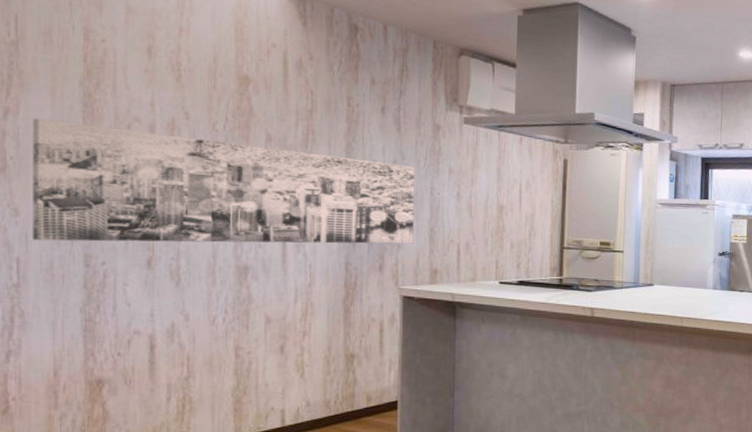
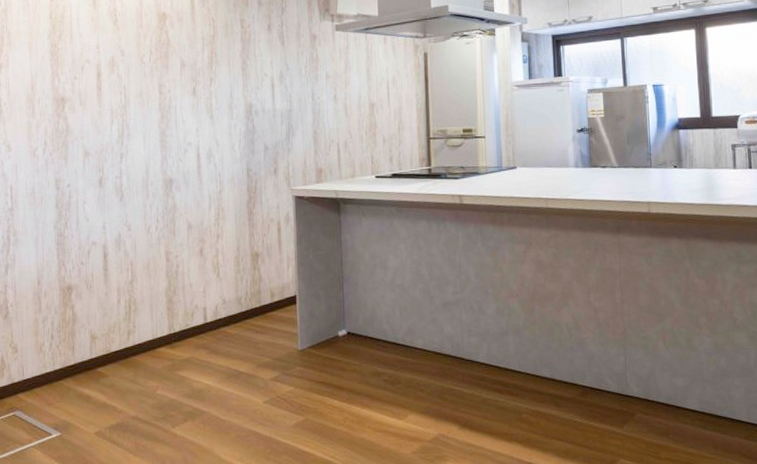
wall art: present [32,118,415,244] -> none [17,69,300,171]

